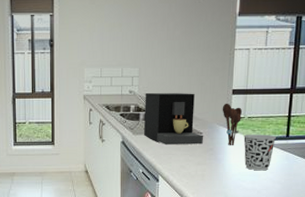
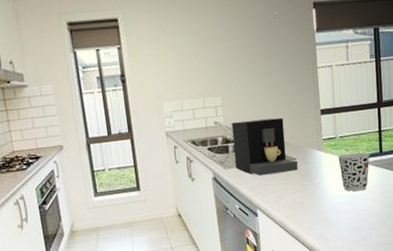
utensil holder: present [222,103,242,145] -> none [312,124,333,168]

